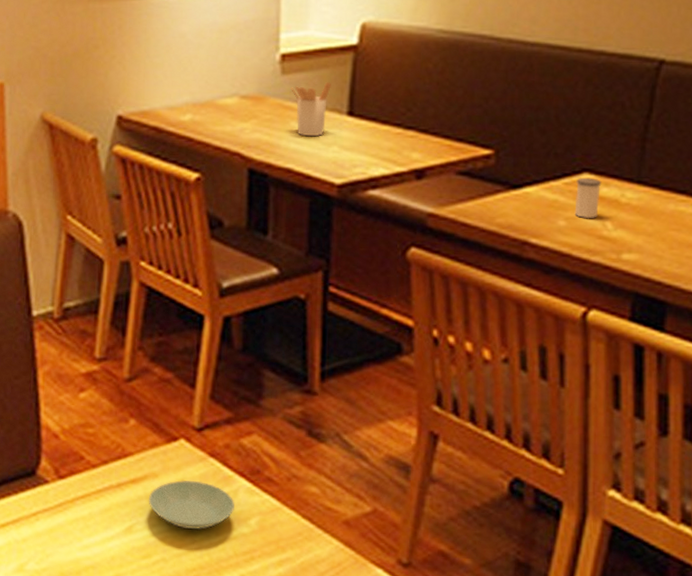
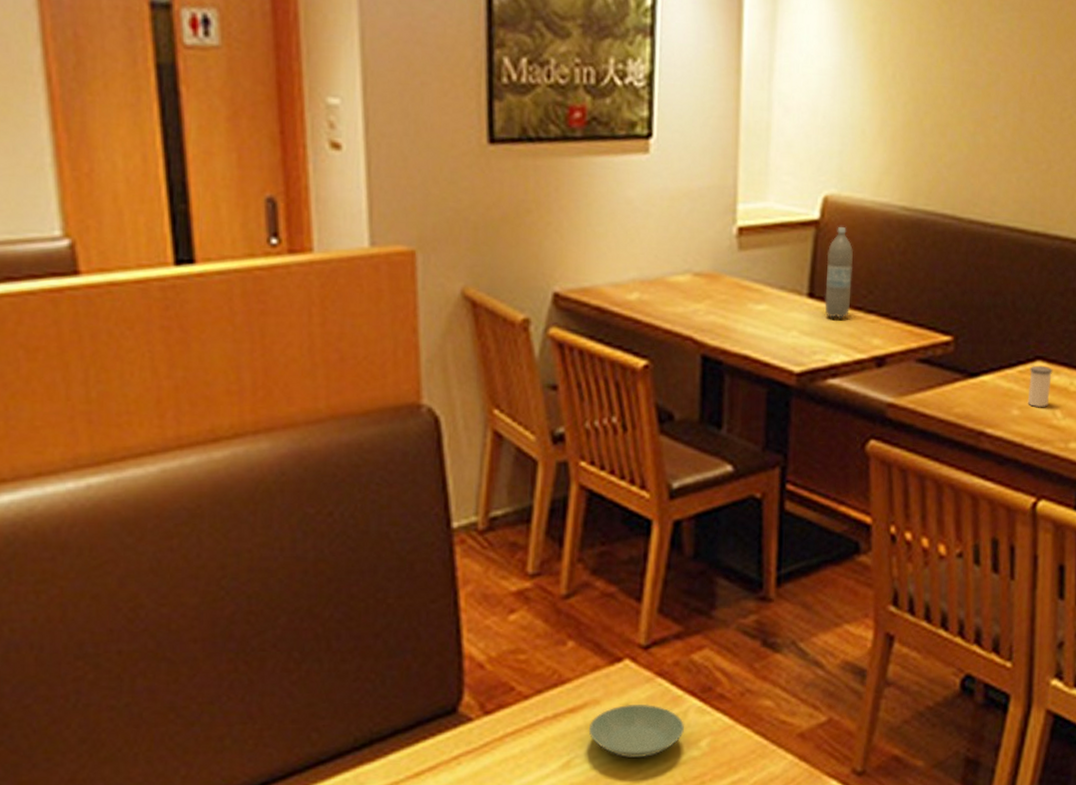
utensil holder: present [291,82,331,136] -> none [748,260,791,319]
water bottle: none [364,51,391,134] -> present [824,227,853,318]

